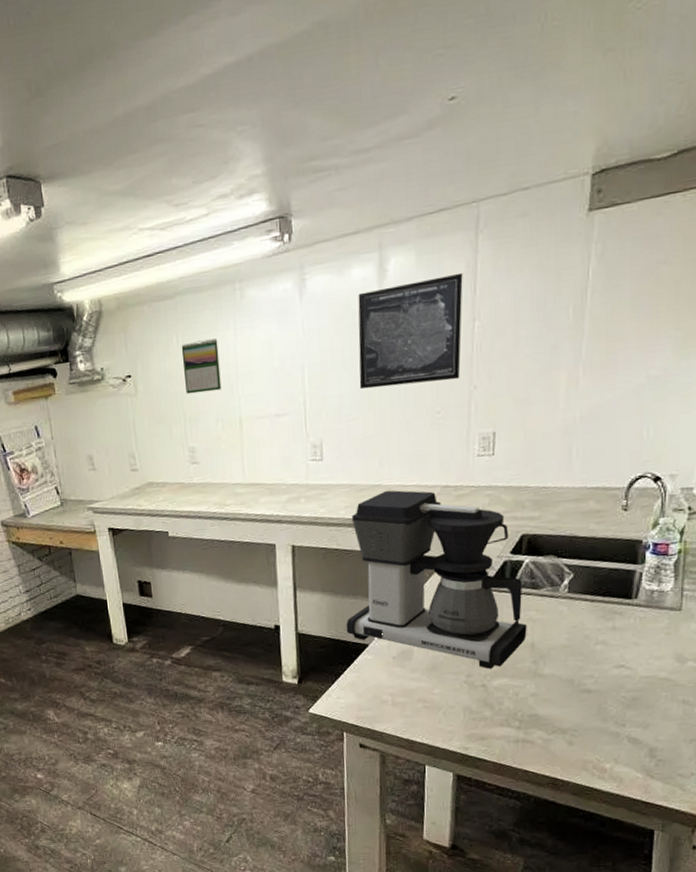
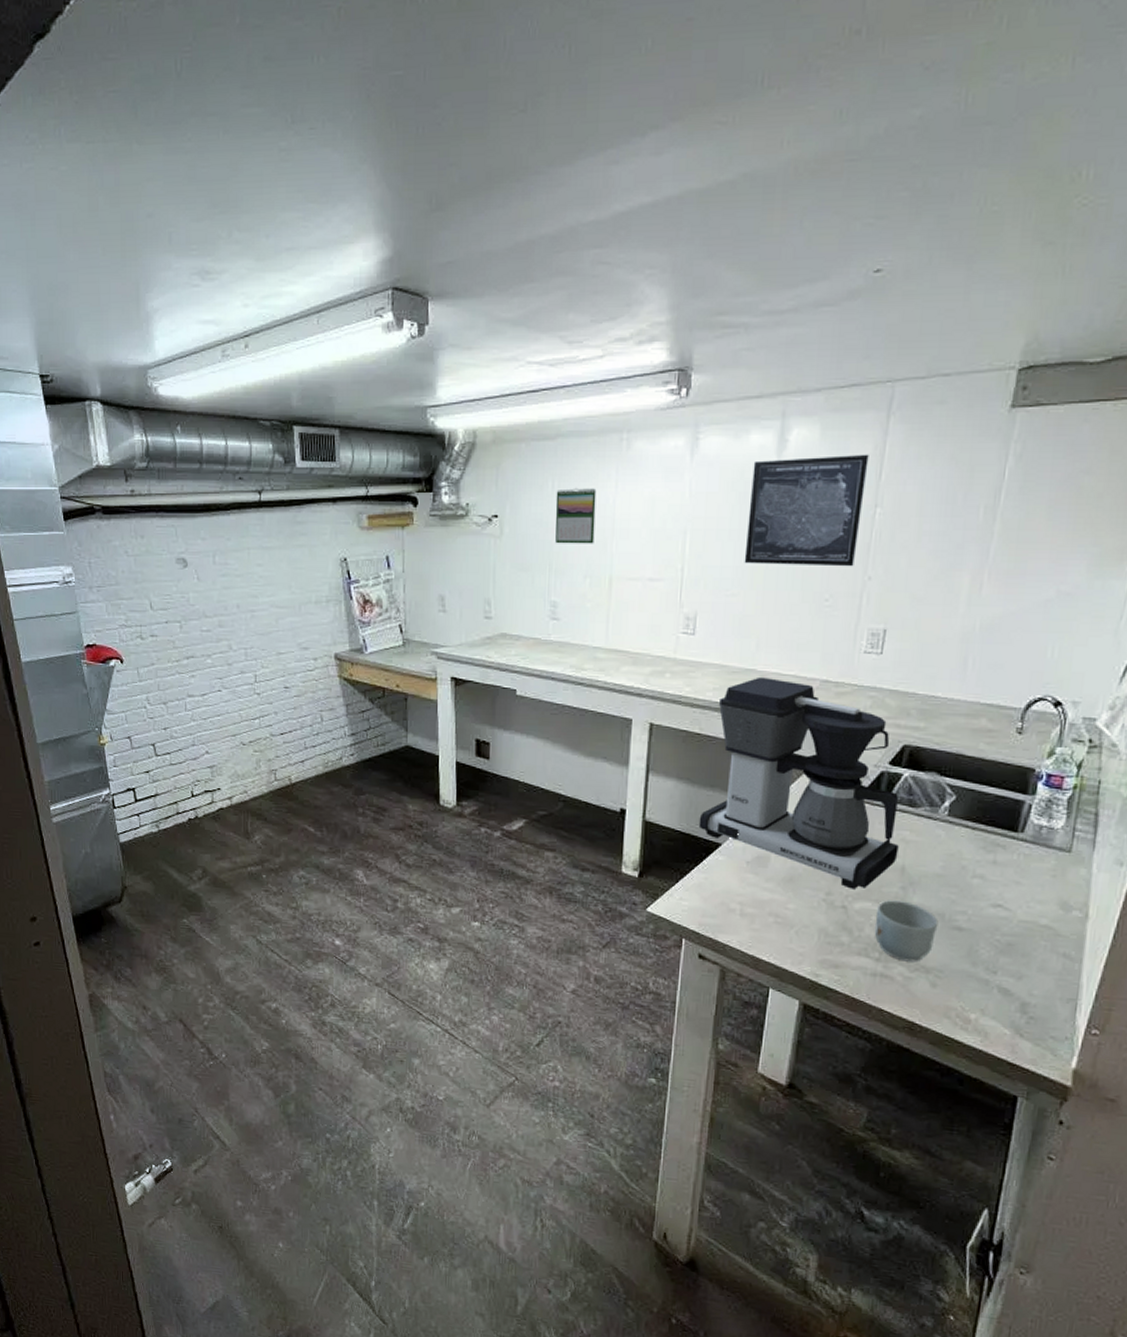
mug: none [512,673,569,726] -> present [874,900,939,962]

